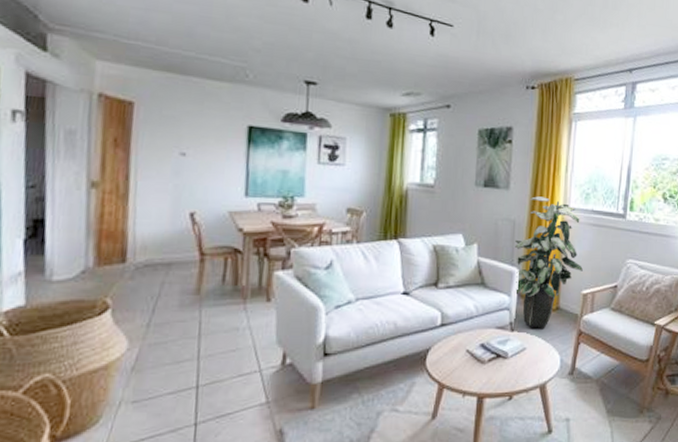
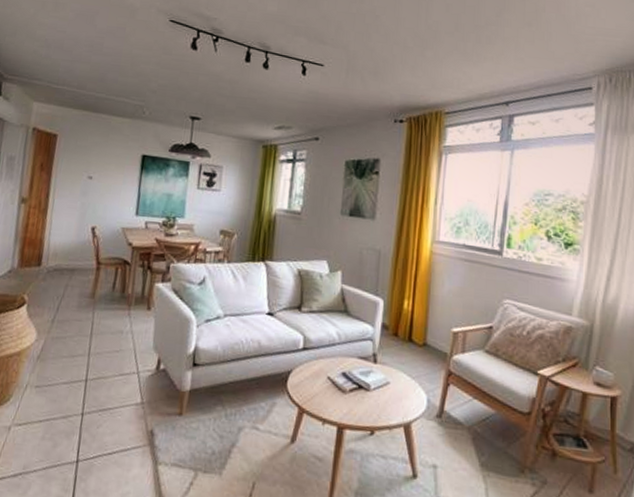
indoor plant: present [515,196,583,328] -> none [379,227,453,364]

